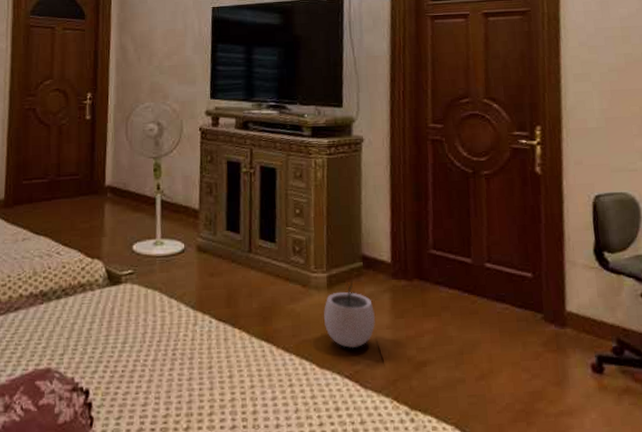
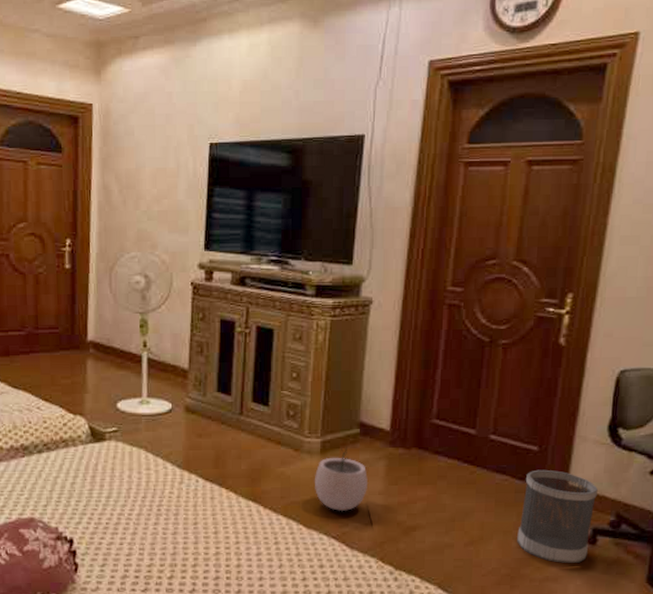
wastebasket: none [525,296,597,395] -> present [517,469,598,563]

